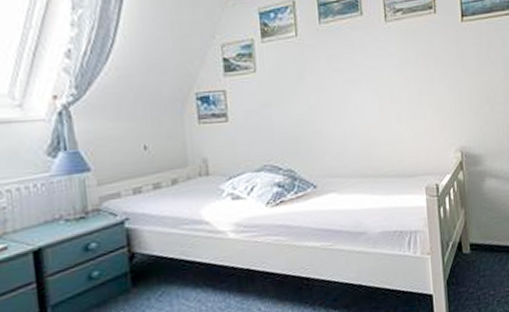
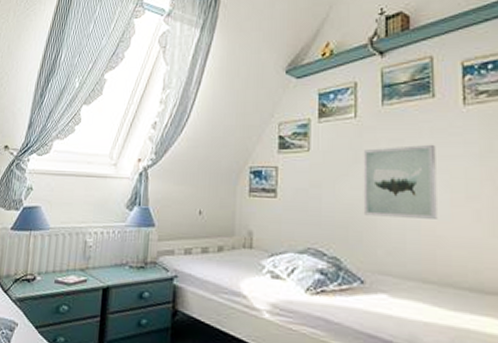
wall art: none [306,58,371,128] -> present [363,144,438,219]

